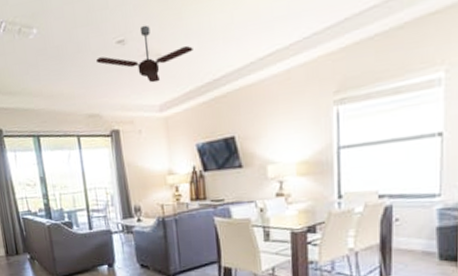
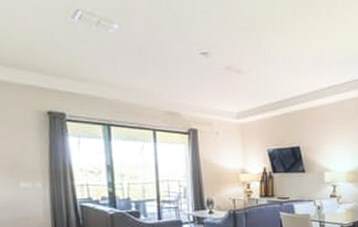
ceiling fan: present [95,25,193,83] -> none [178,44,269,93]

